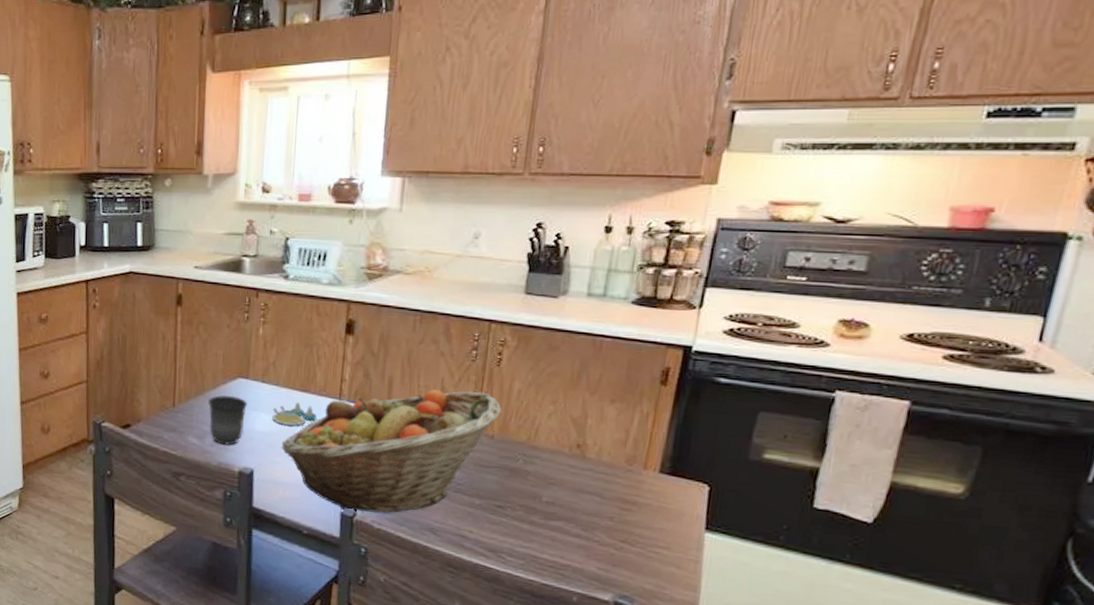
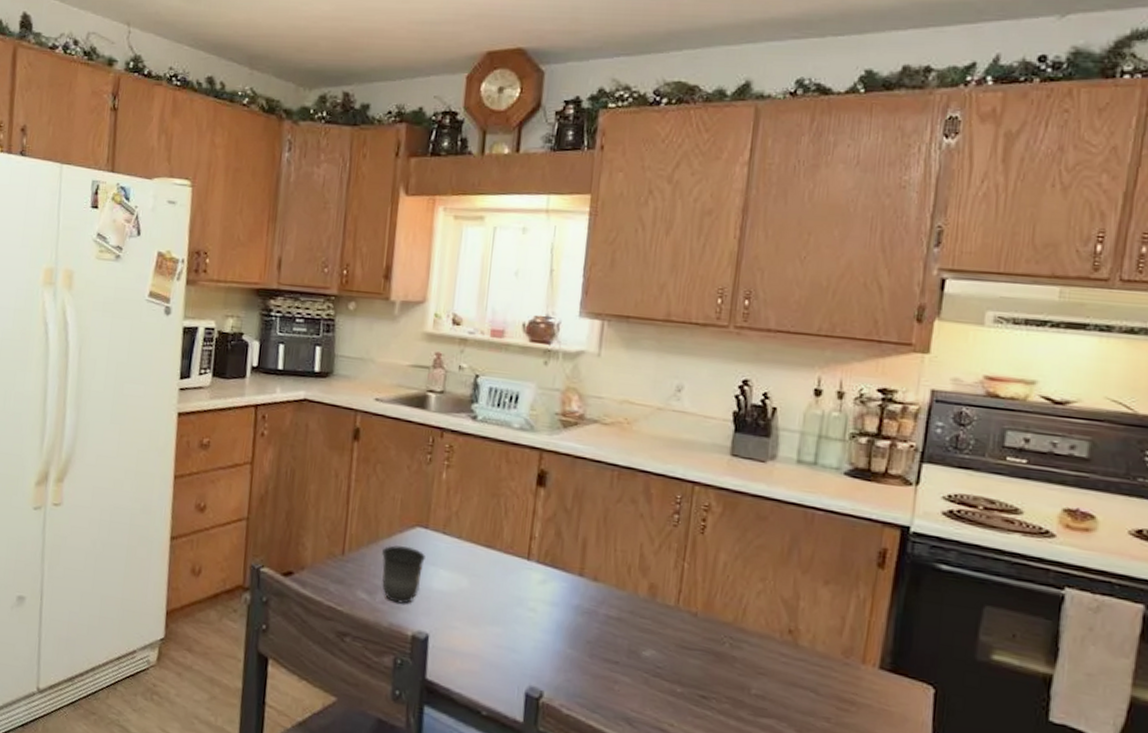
salt and pepper shaker set: present [272,402,316,426] -> none [452,559,502,587]
fruit basket: present [281,389,501,514] -> none [461,555,706,697]

